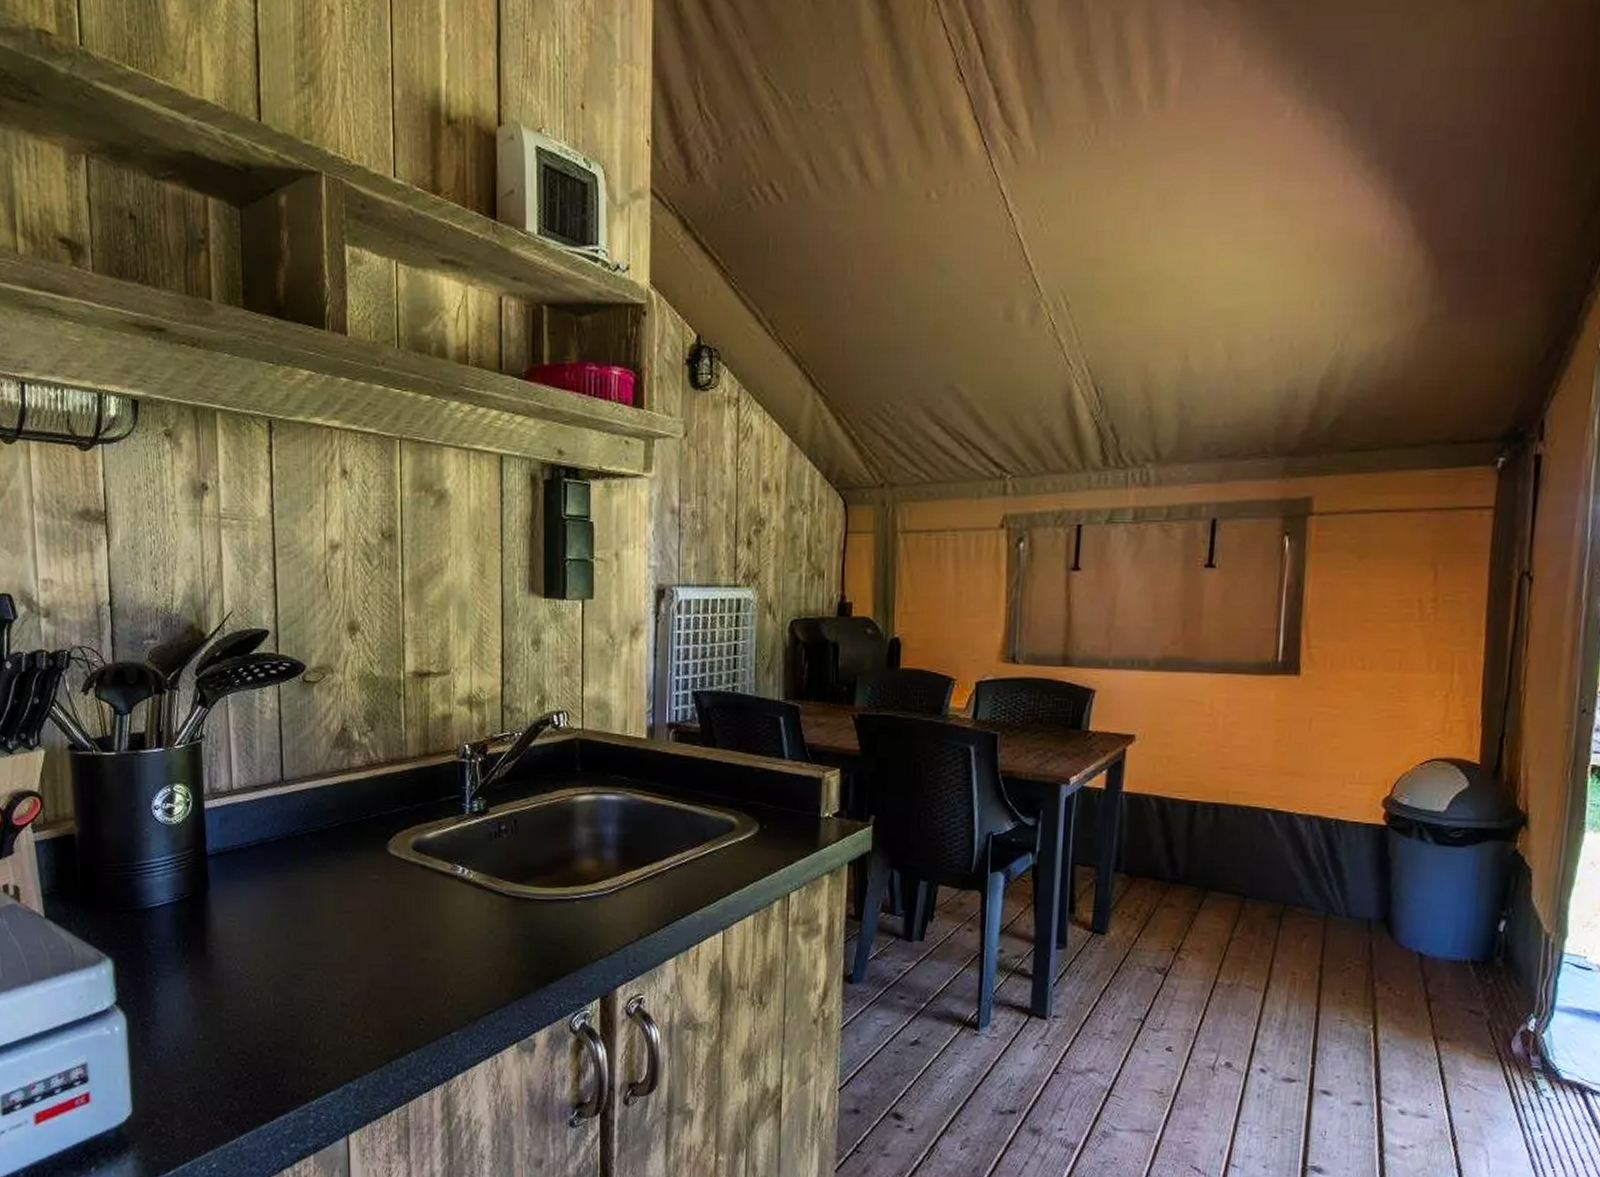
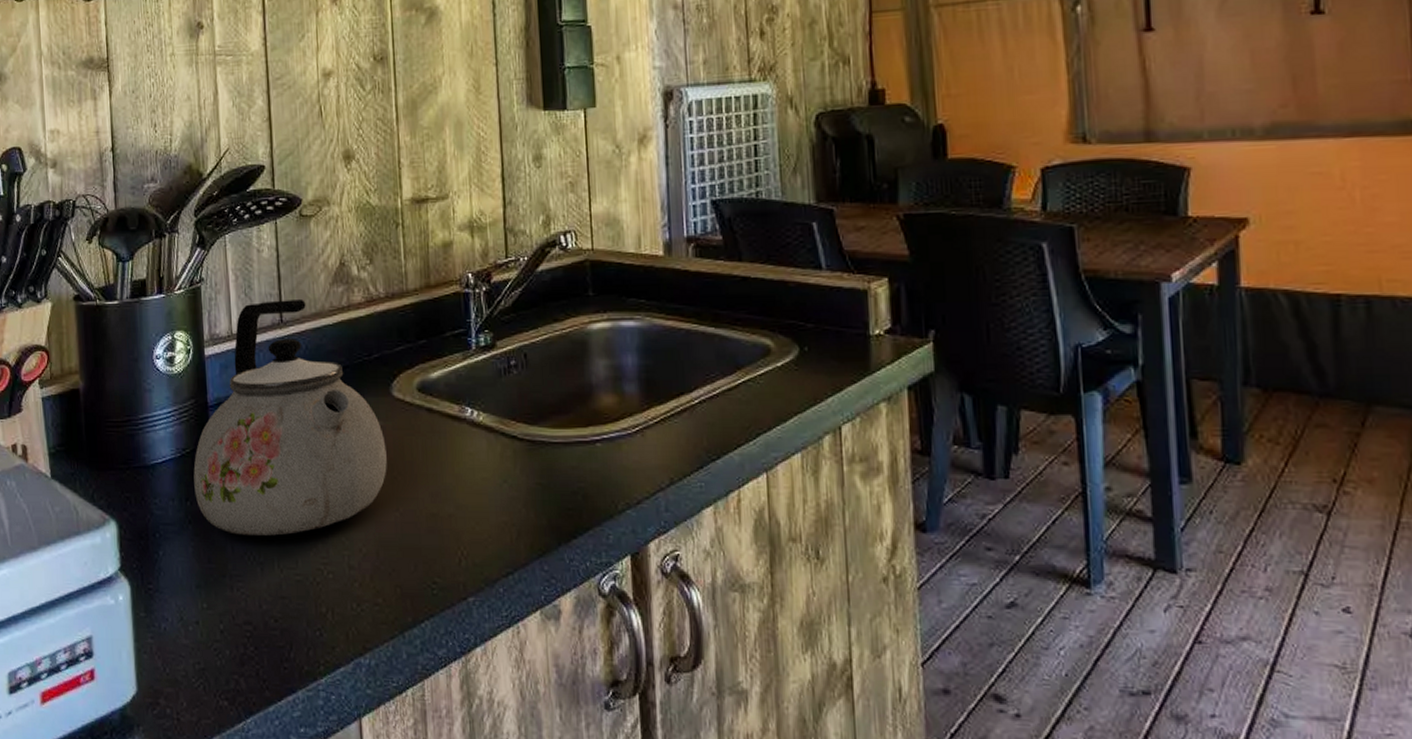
kettle: none [191,760,381,976] -> present [193,300,387,536]

